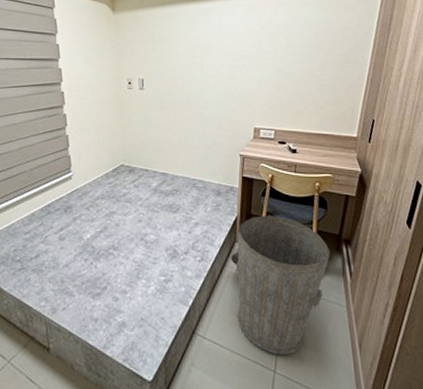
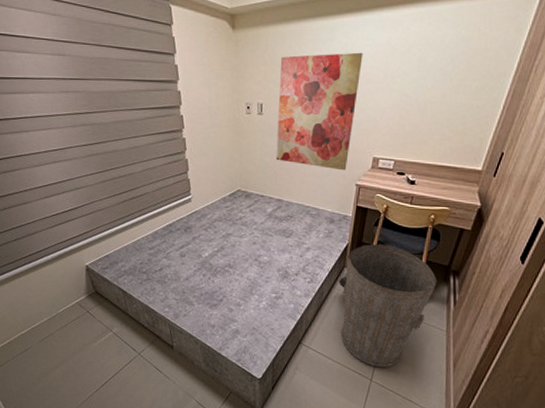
wall art: none [159,32,236,142] -> present [276,52,363,171]

